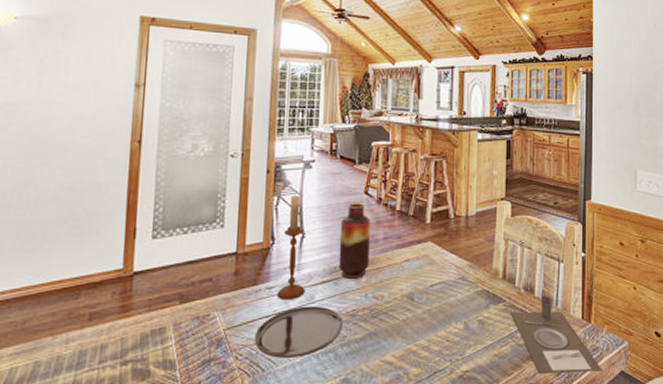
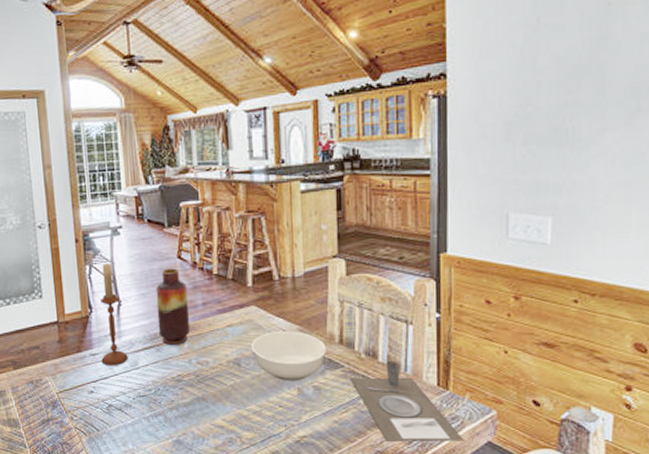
plate: present [254,306,343,358] -> none [85,371,169,419]
bowl: none [424,267,491,316] -> present [251,331,326,381]

